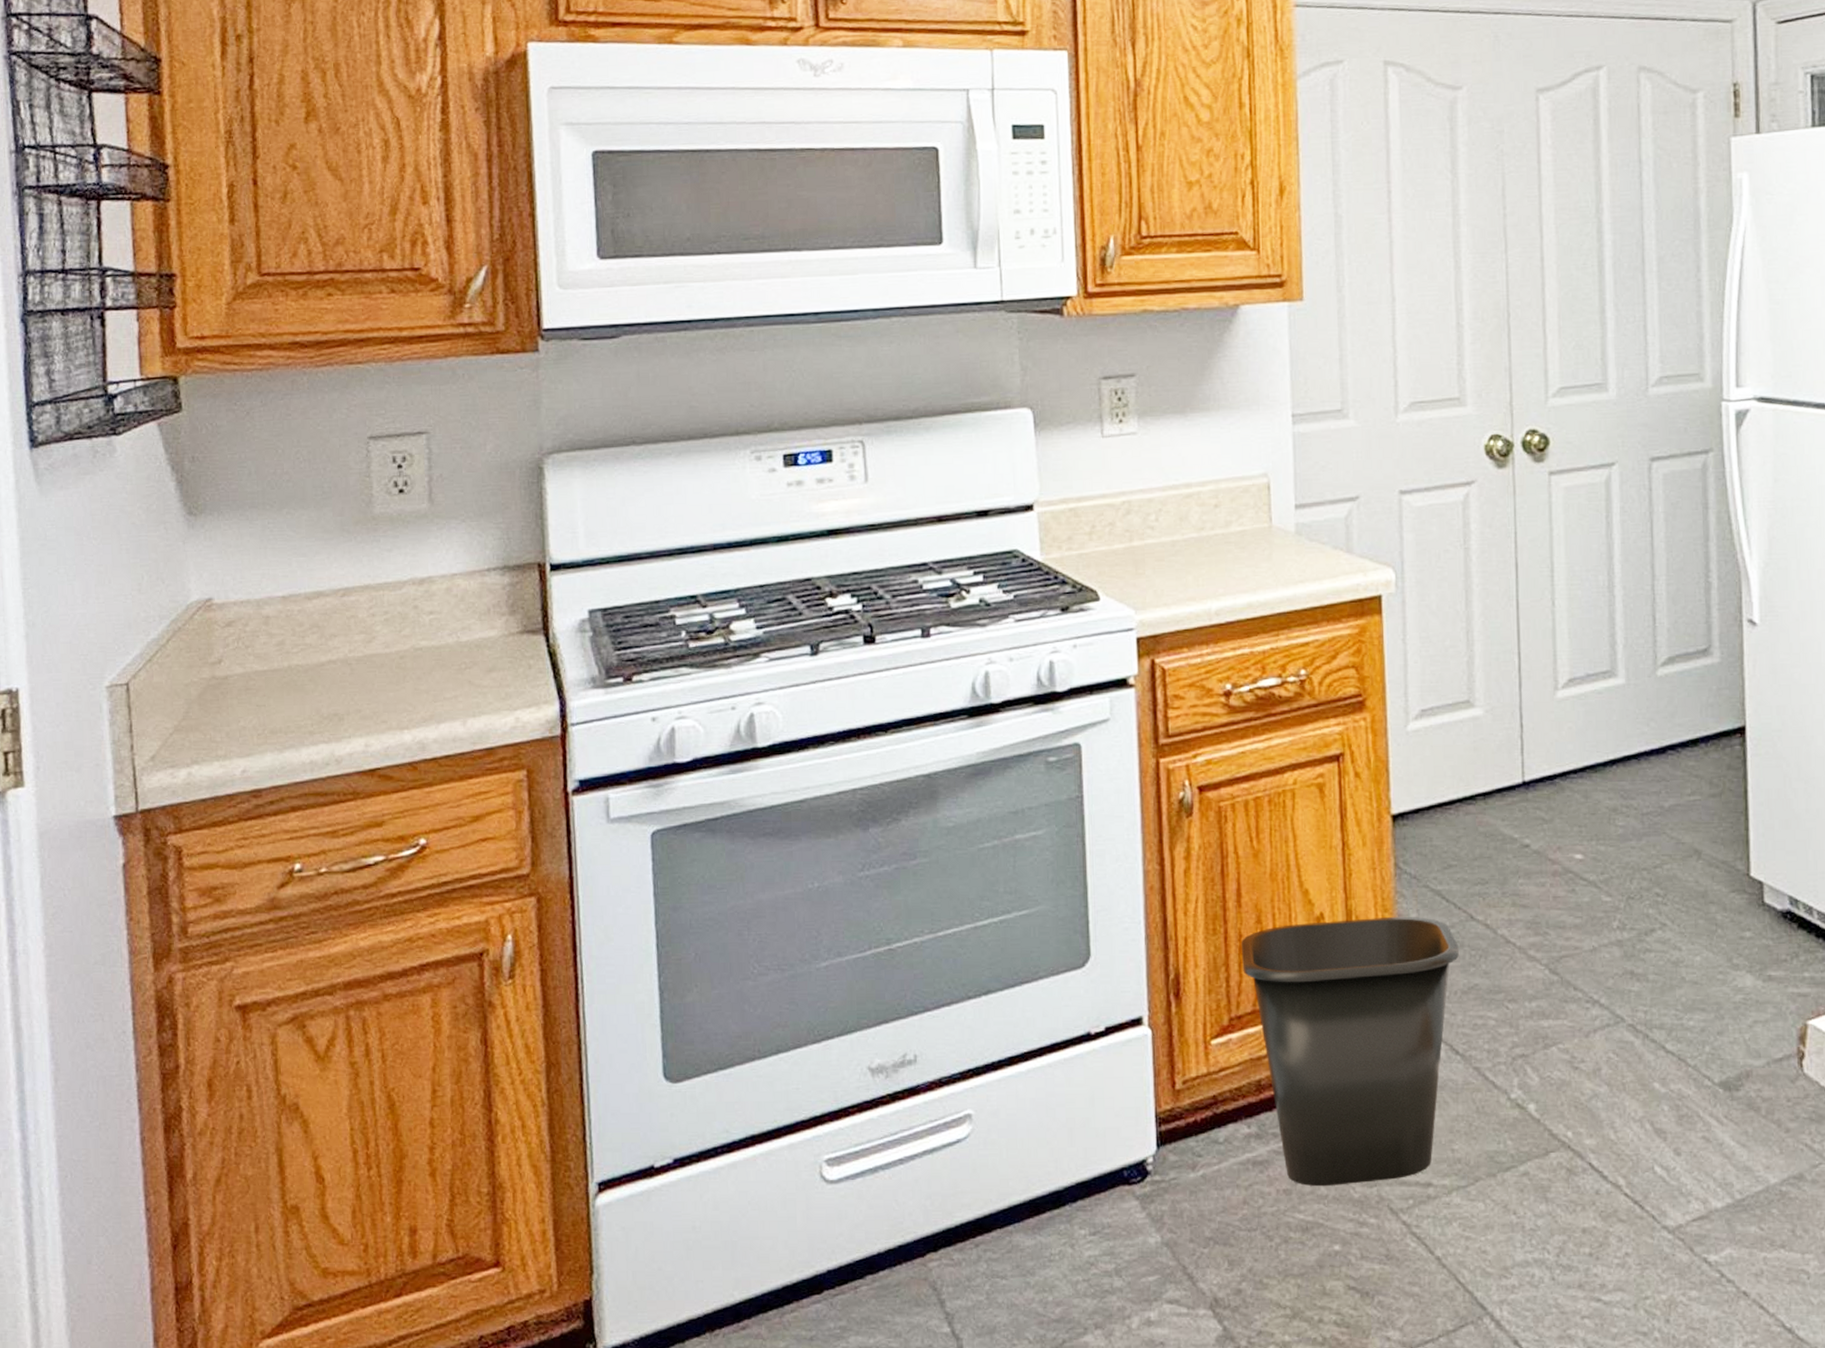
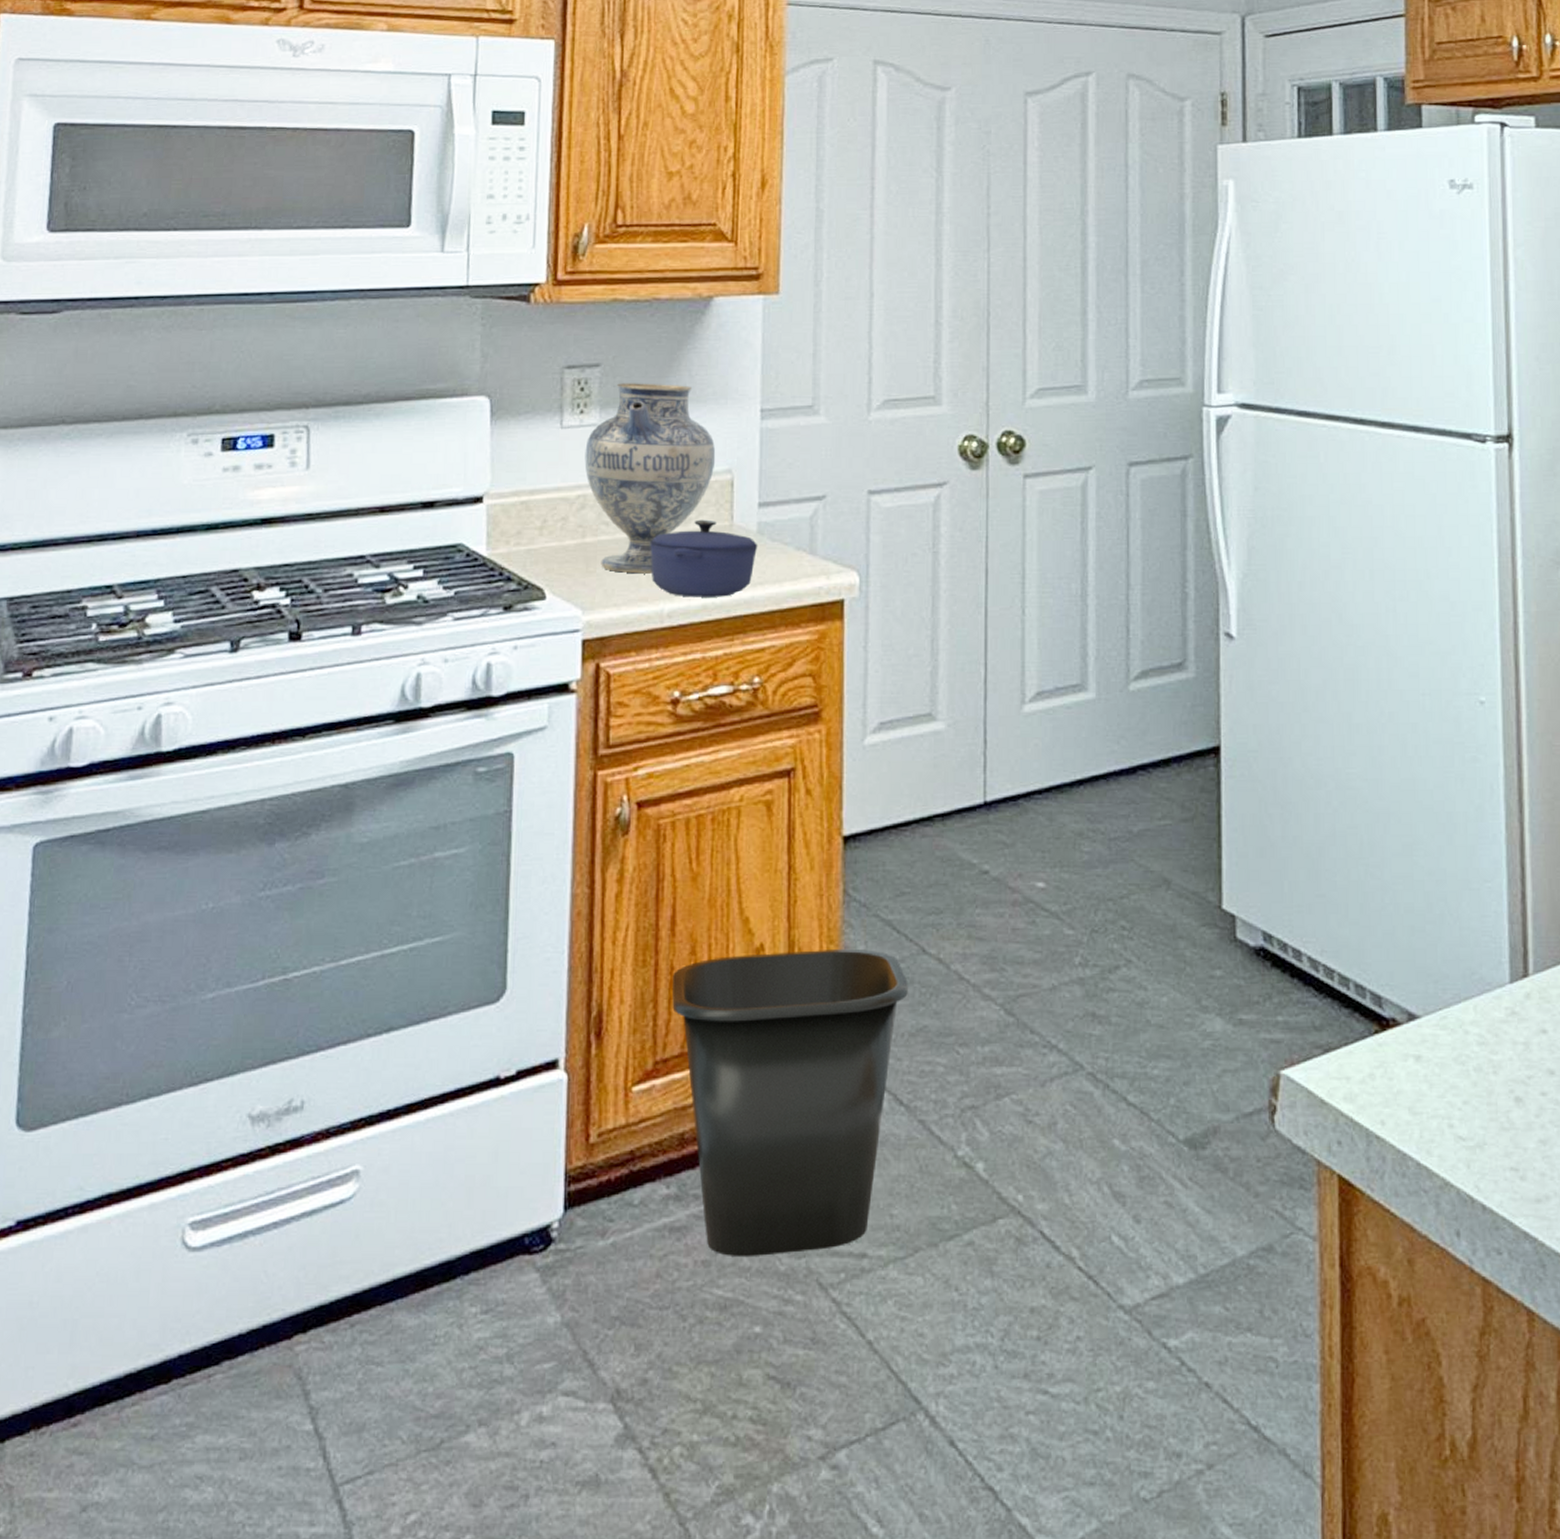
ceramic jug: none [1126,391,1252,575] -> present [584,383,716,574]
cooking pot: none [1194,522,1297,596] -> present [650,519,758,597]

